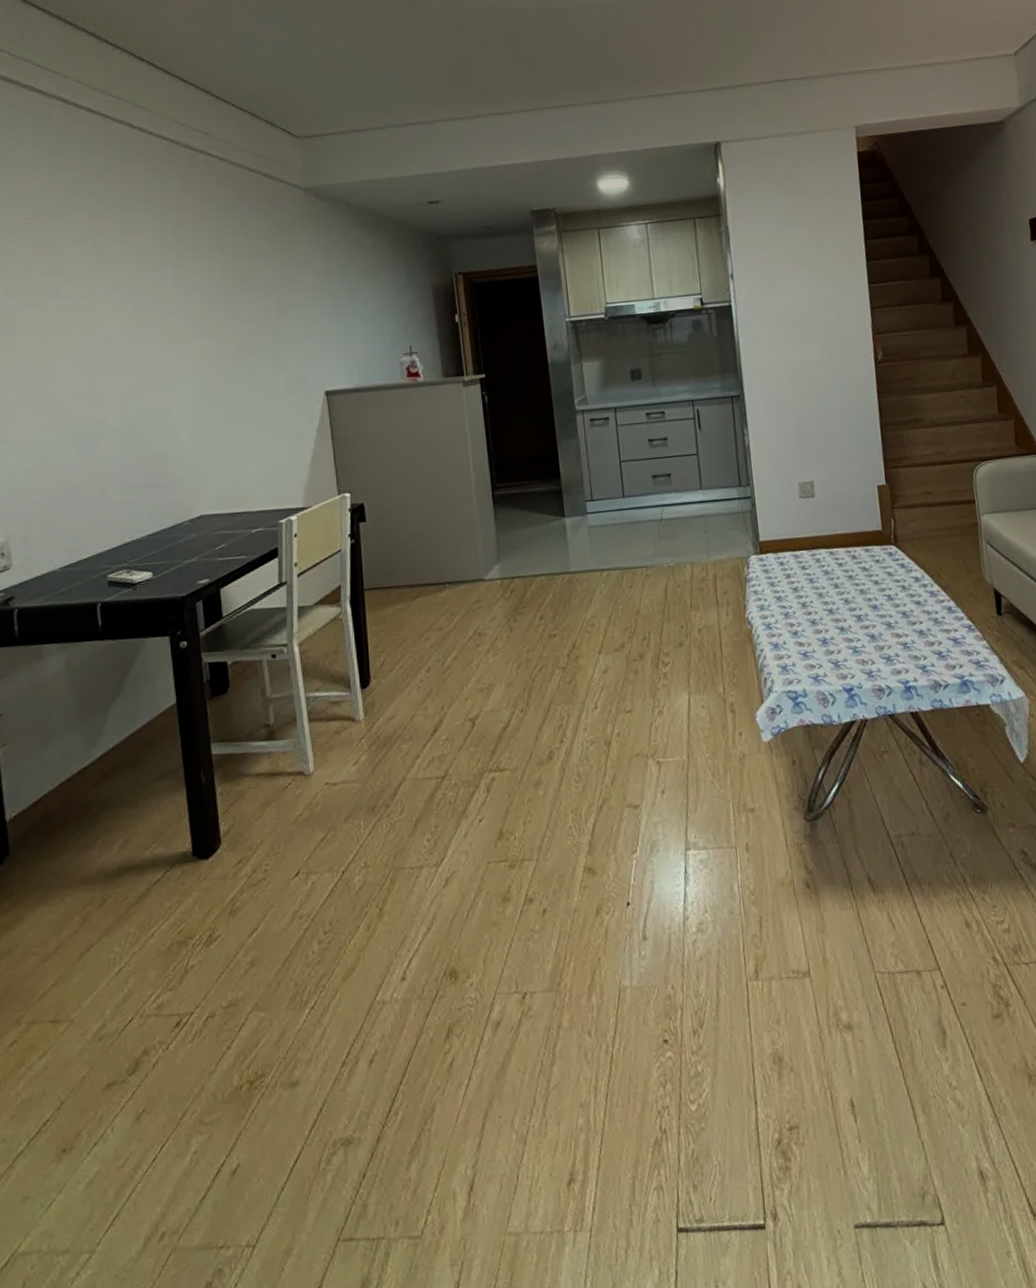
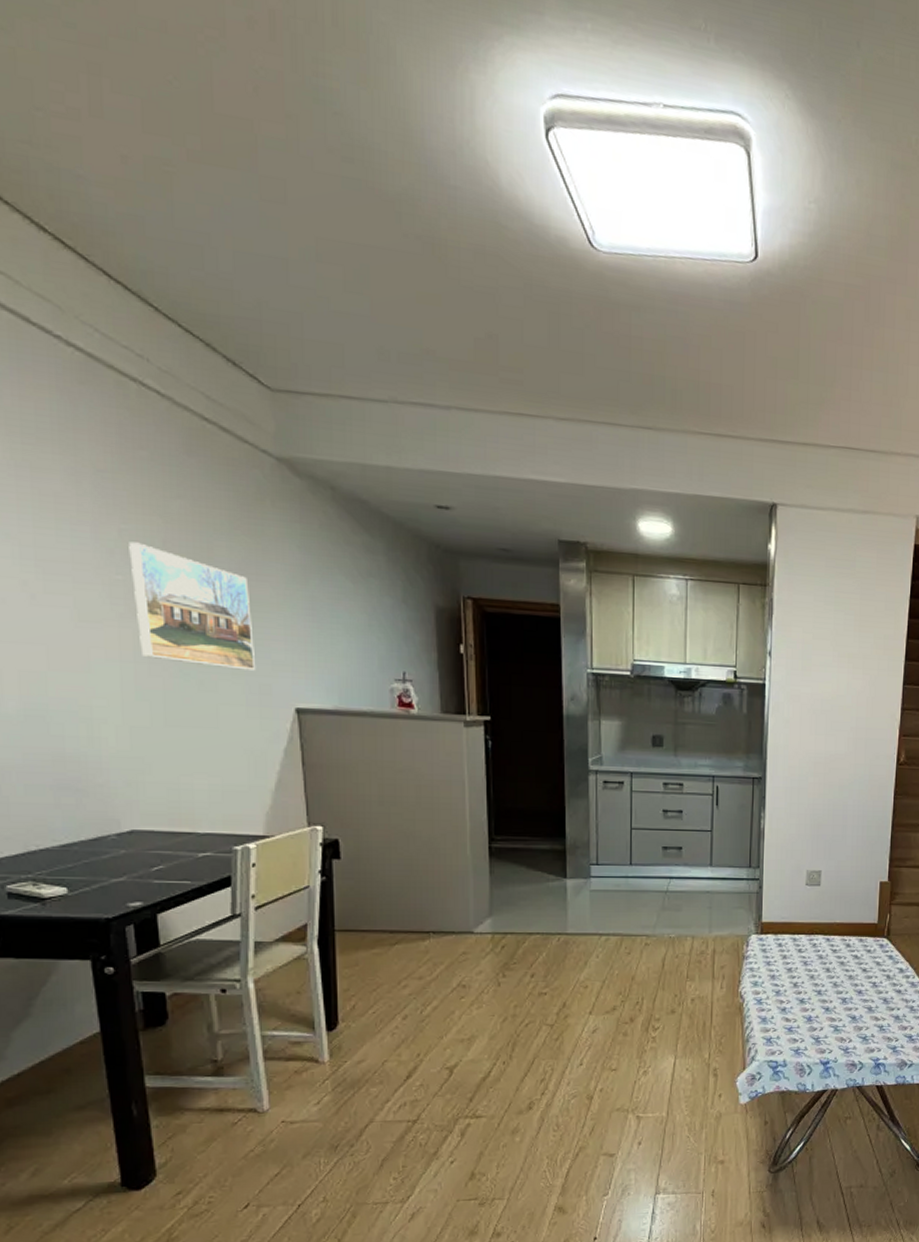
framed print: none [198,275,292,367] -> present [129,541,255,671]

